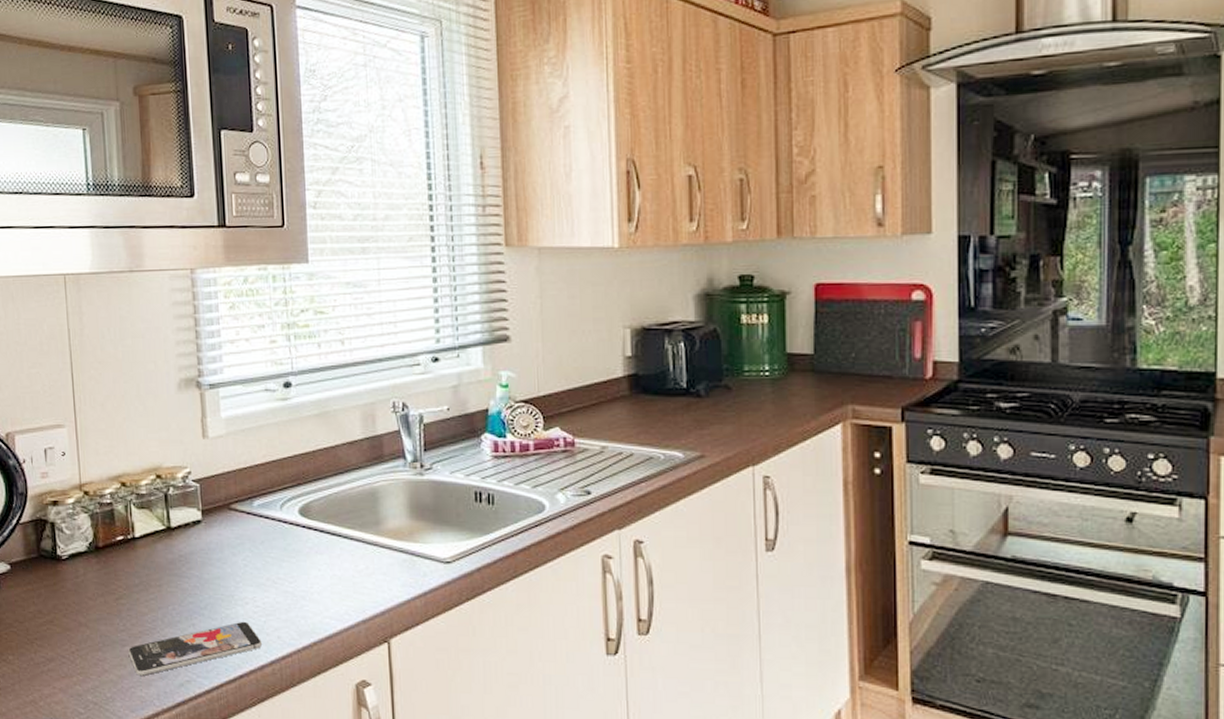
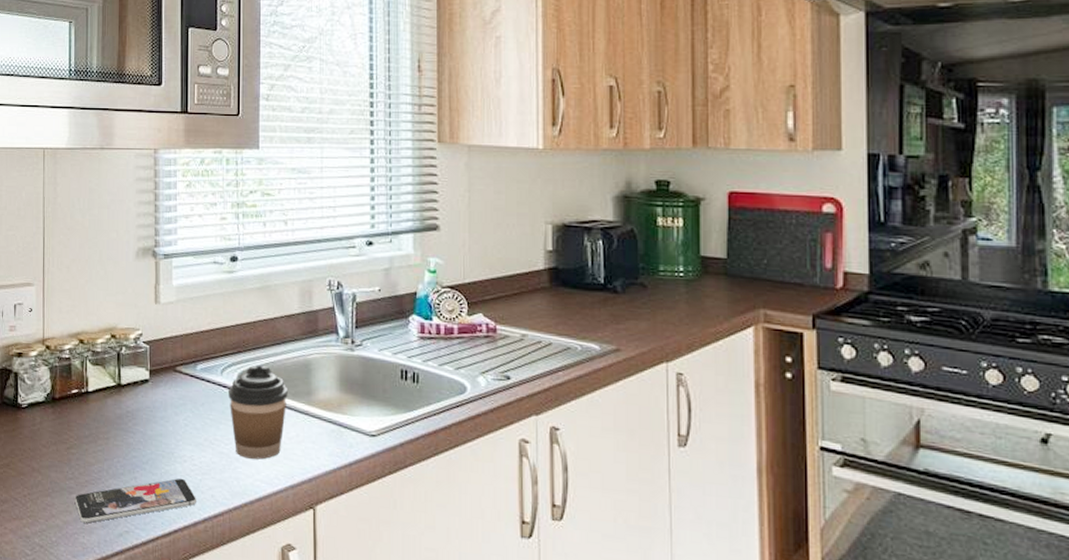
coffee cup: none [290,498,354,596] -> present [229,366,288,460]

